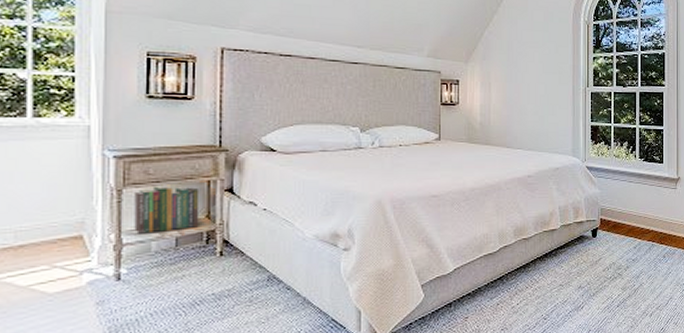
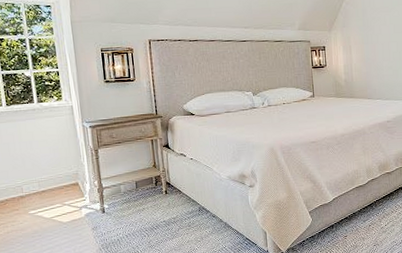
books: present [134,186,200,234] -> none [106,145,150,180]

